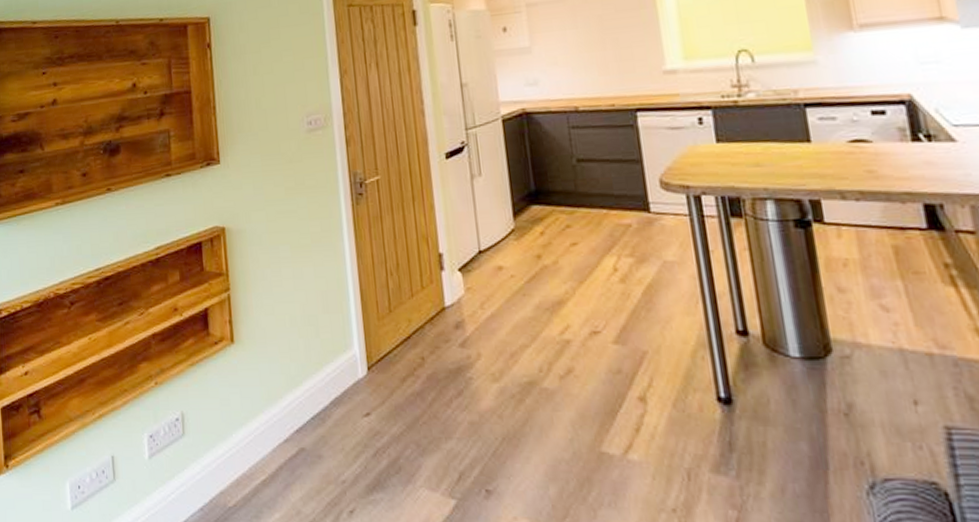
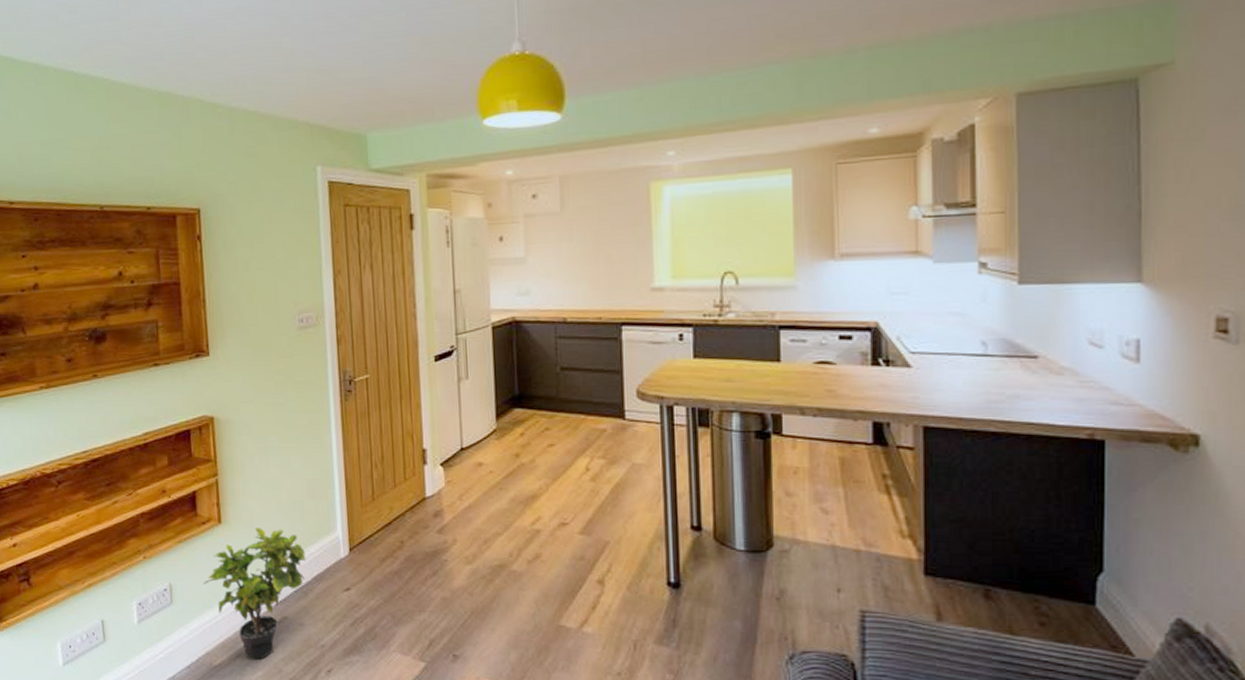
potted plant: none [215,347,323,499] -> present [202,528,307,660]

